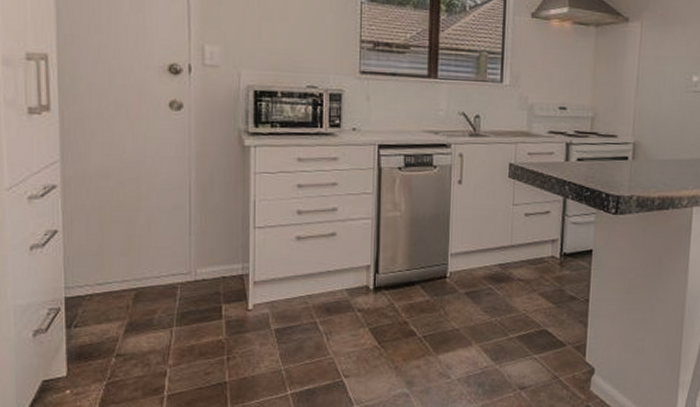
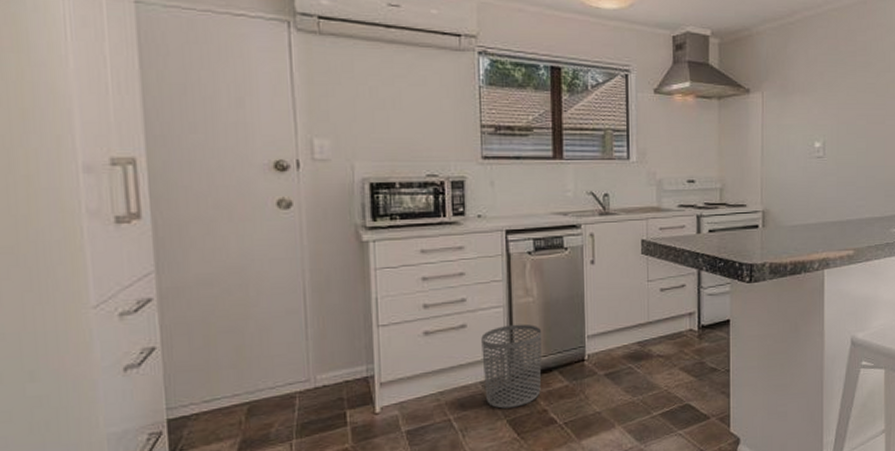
waste bin: none [349,236,407,317] -> present [481,324,542,409]

